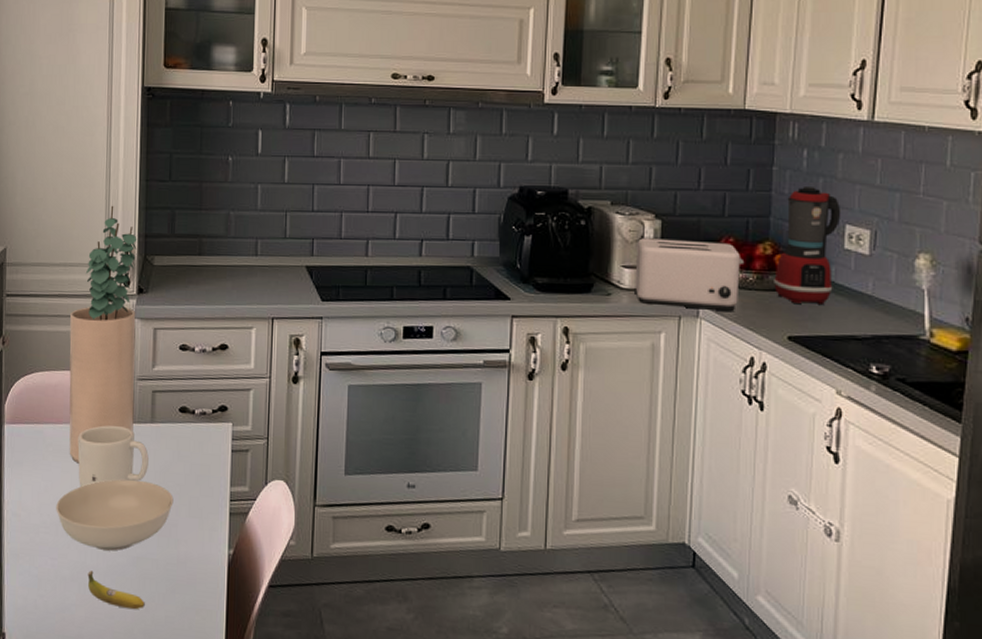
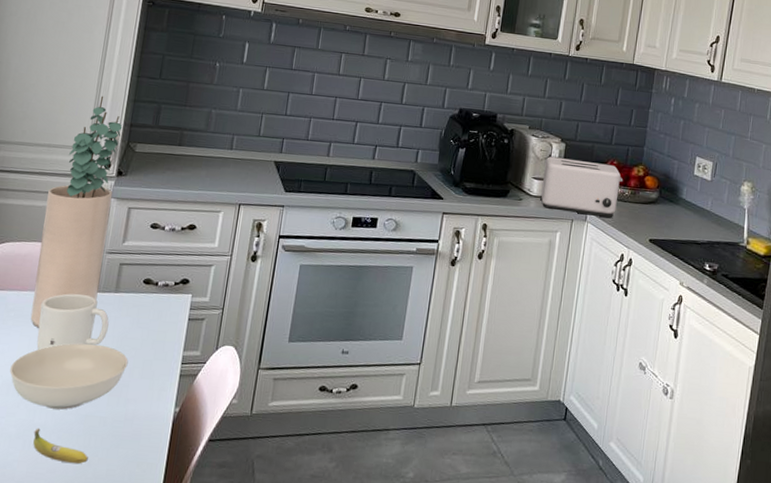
blender: present [774,187,841,306] -> none [643,126,694,217]

